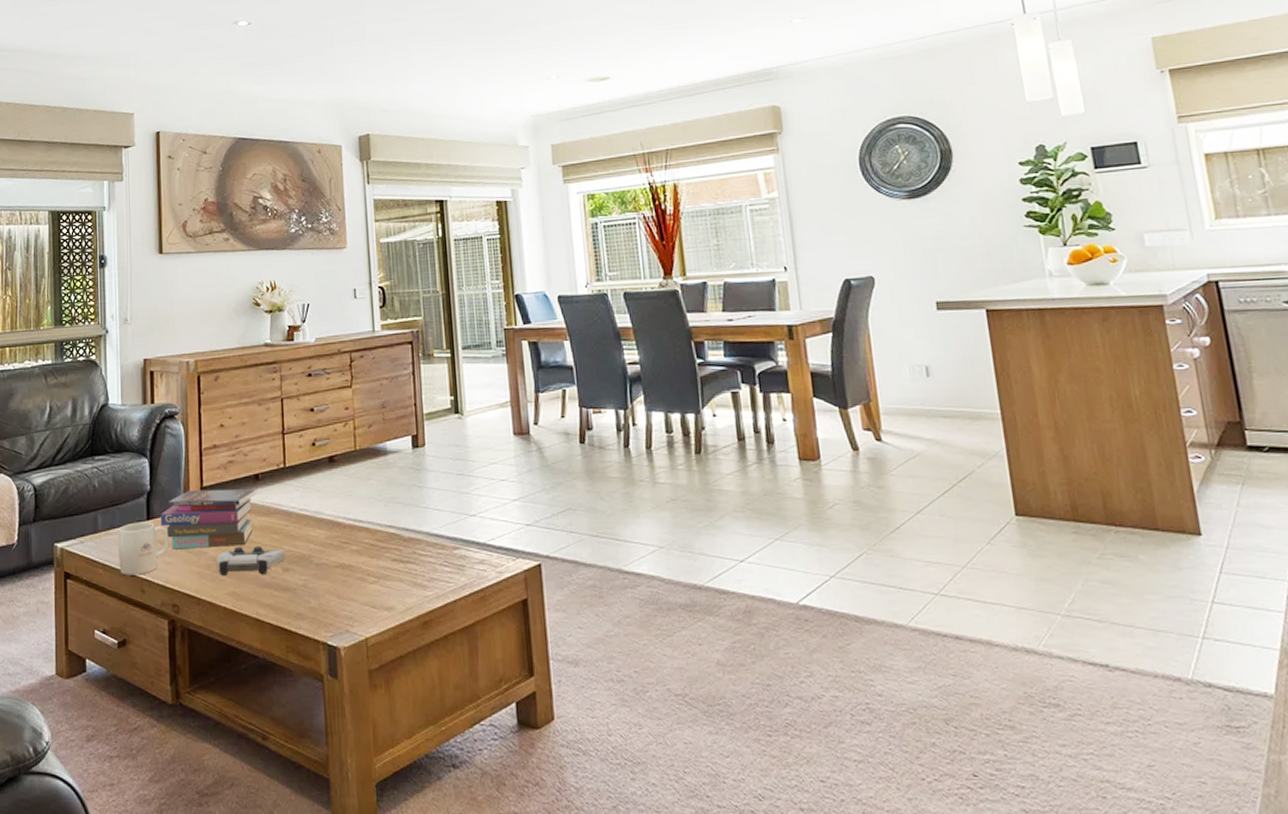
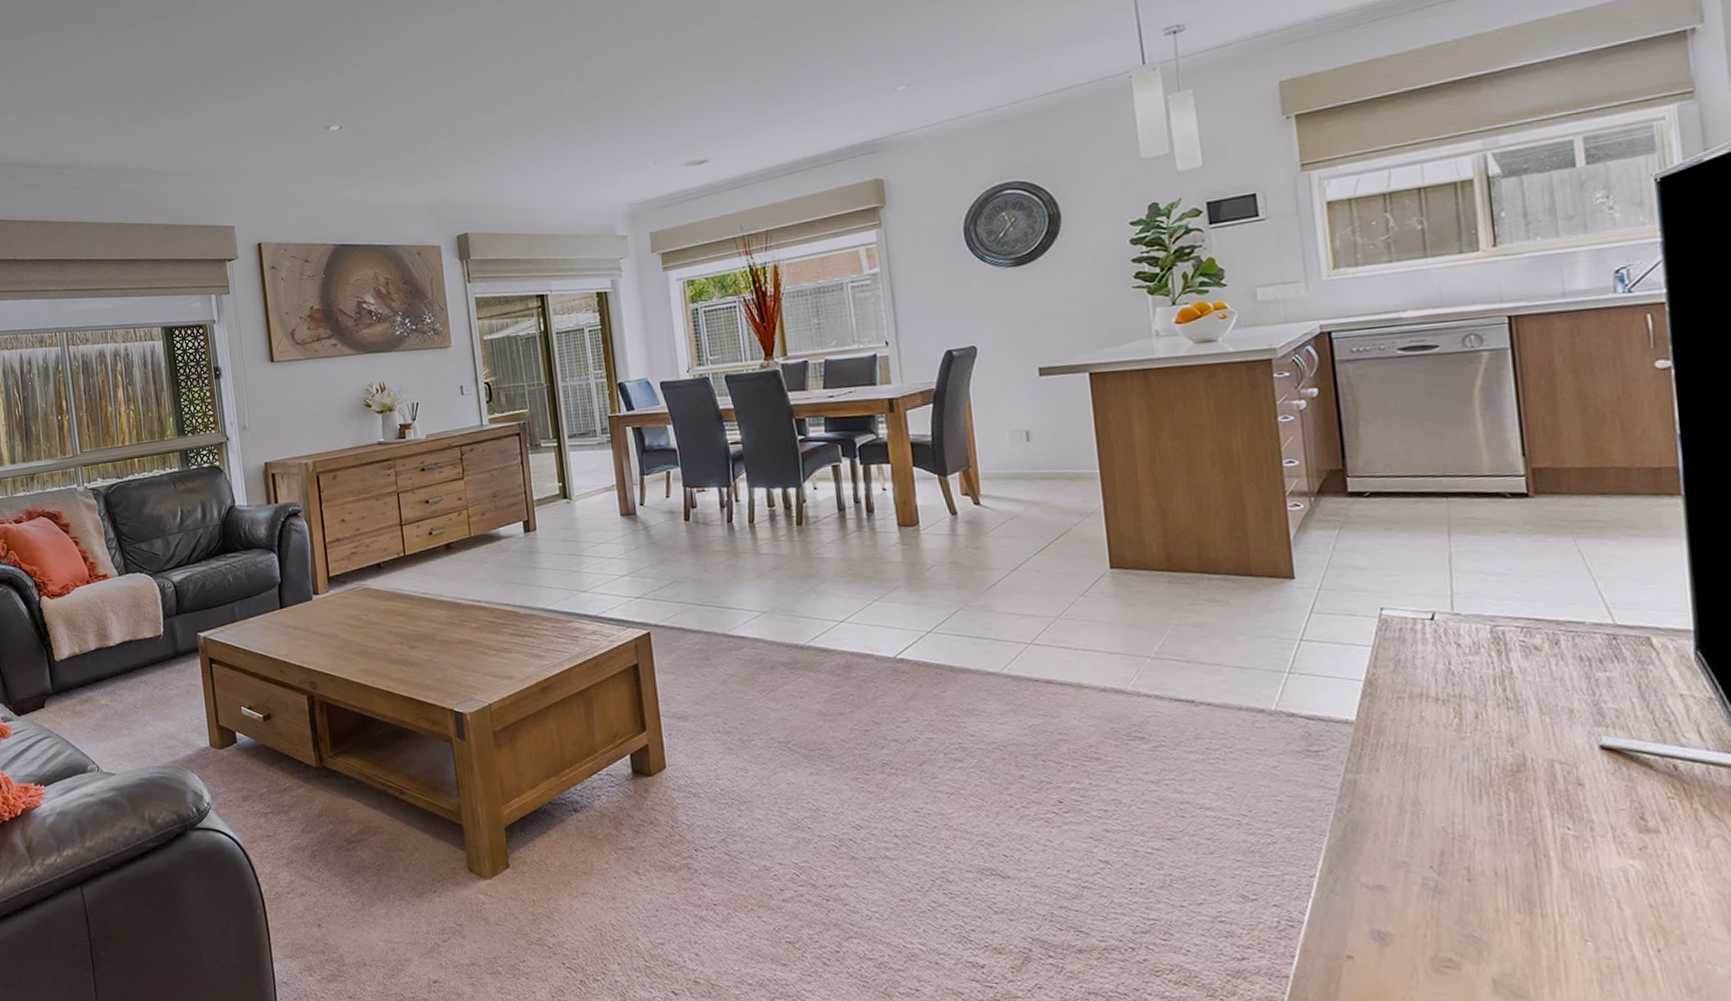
mug: present [117,521,169,576] -> none [255,610,302,659]
books: present [160,489,257,550] -> none [292,576,381,634]
game controller: present [217,546,285,576] -> none [347,627,411,655]

